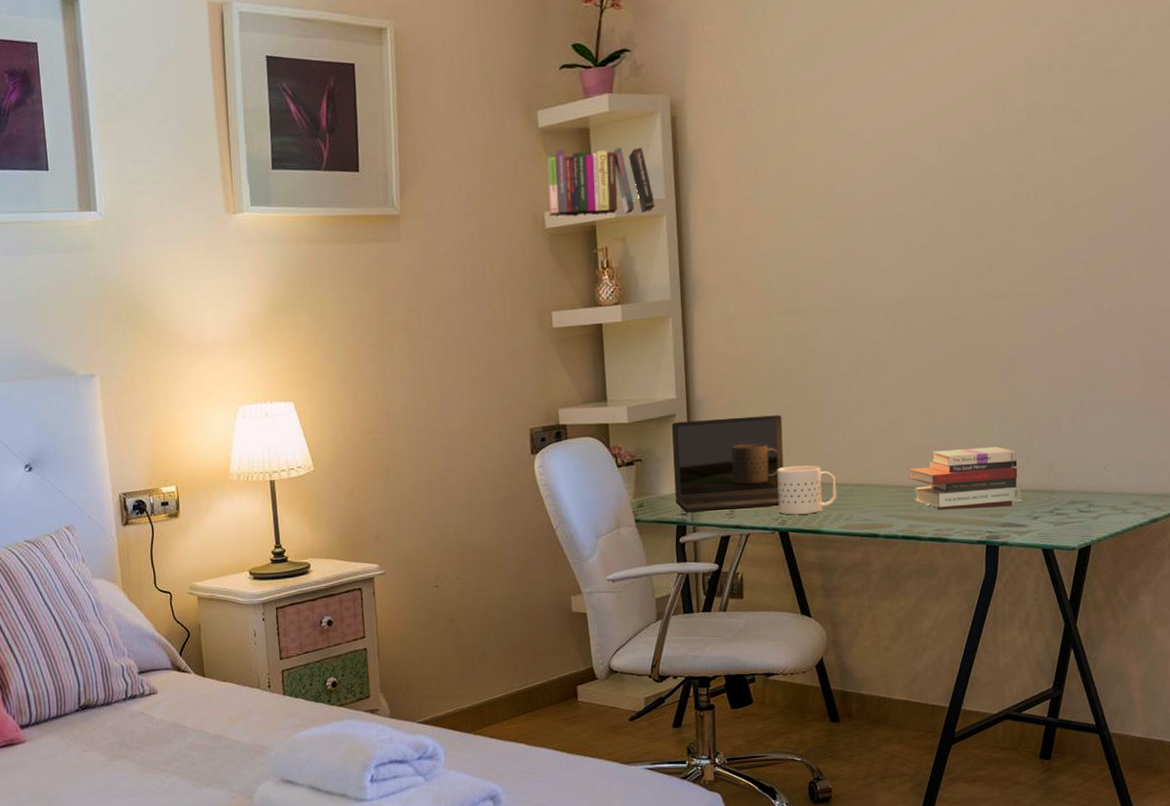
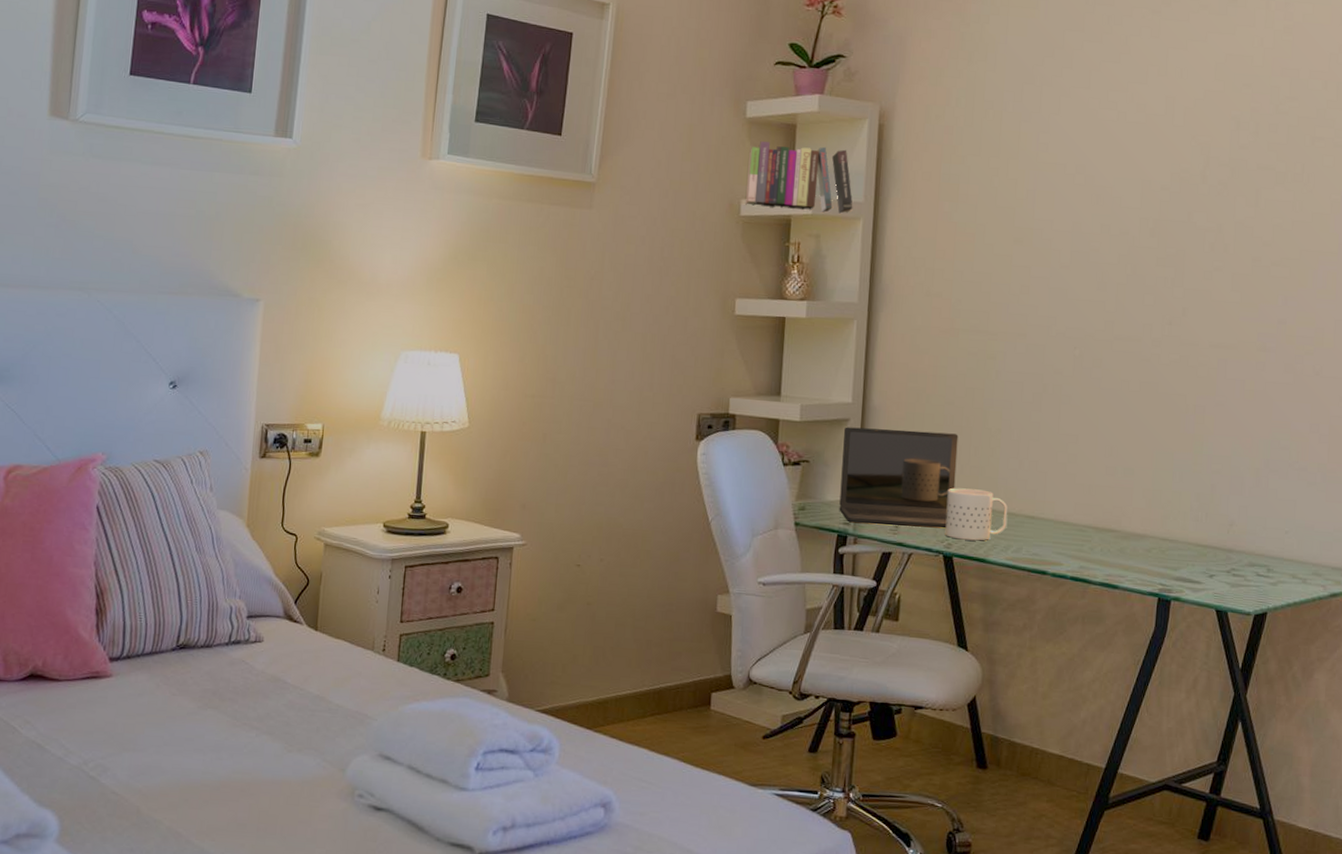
books: present [908,446,1022,510] -> none [1083,492,1199,560]

